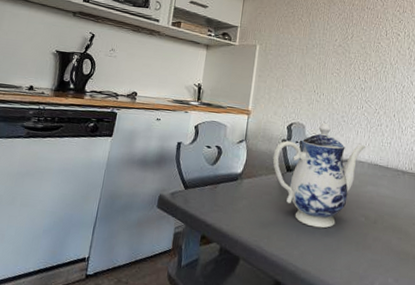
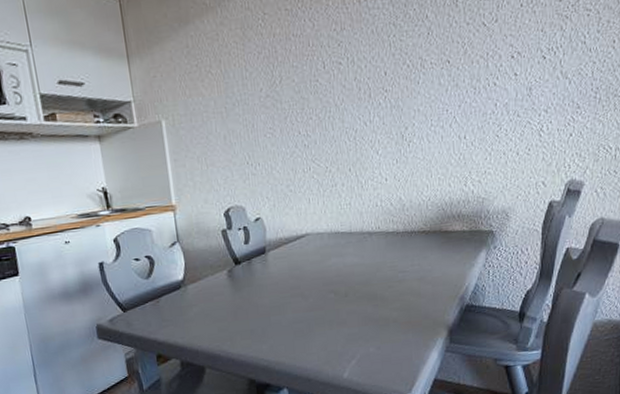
teapot: present [272,122,365,229] -> none [214,198,321,317]

